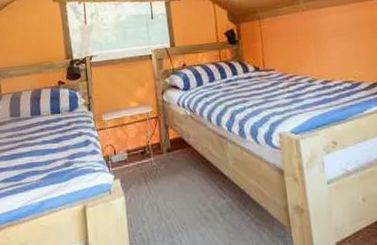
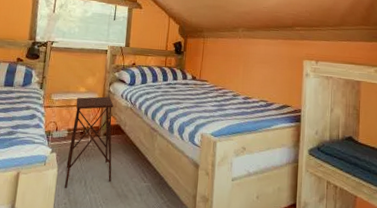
side table: none [129,107,186,217] -> present [64,96,114,188]

